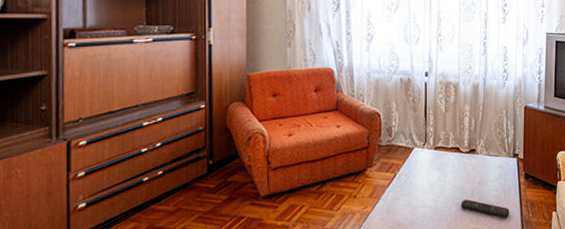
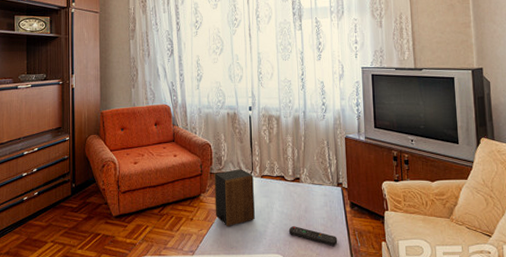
speaker: none [382,141,426,204] -> present [214,169,255,227]

